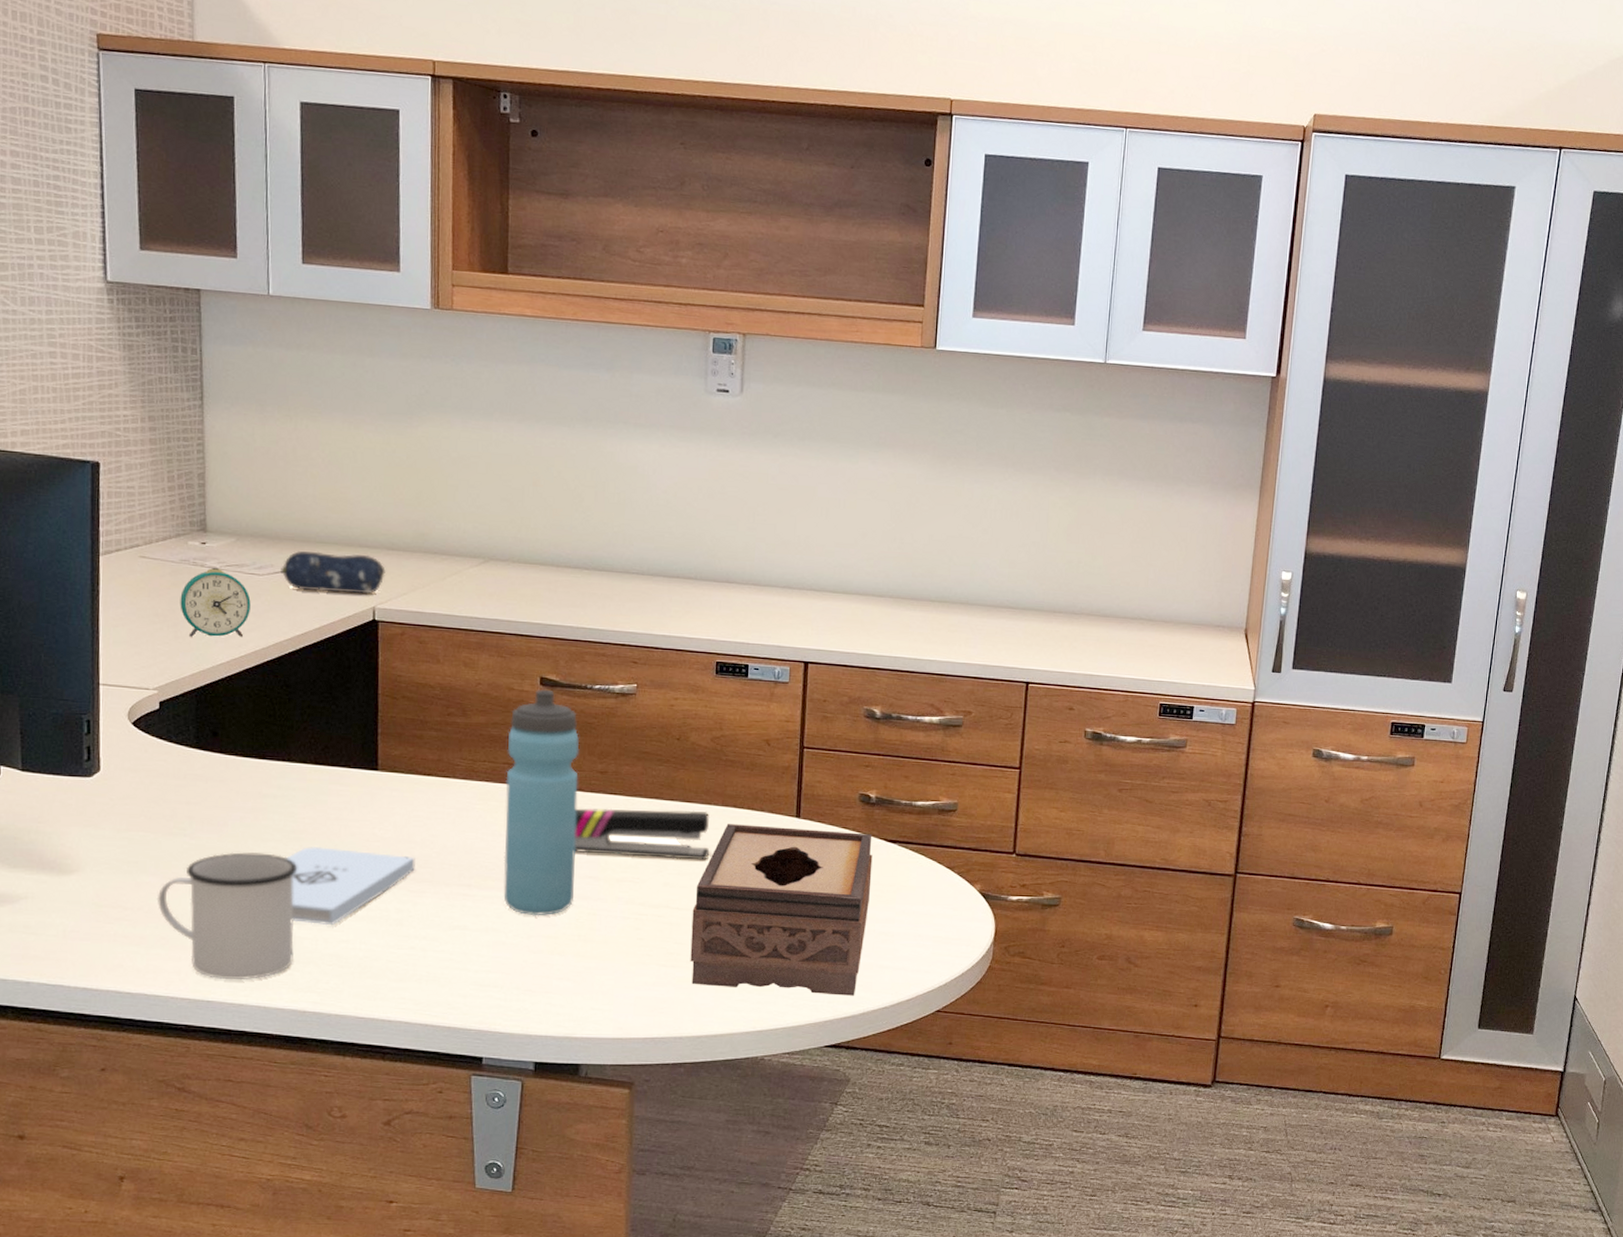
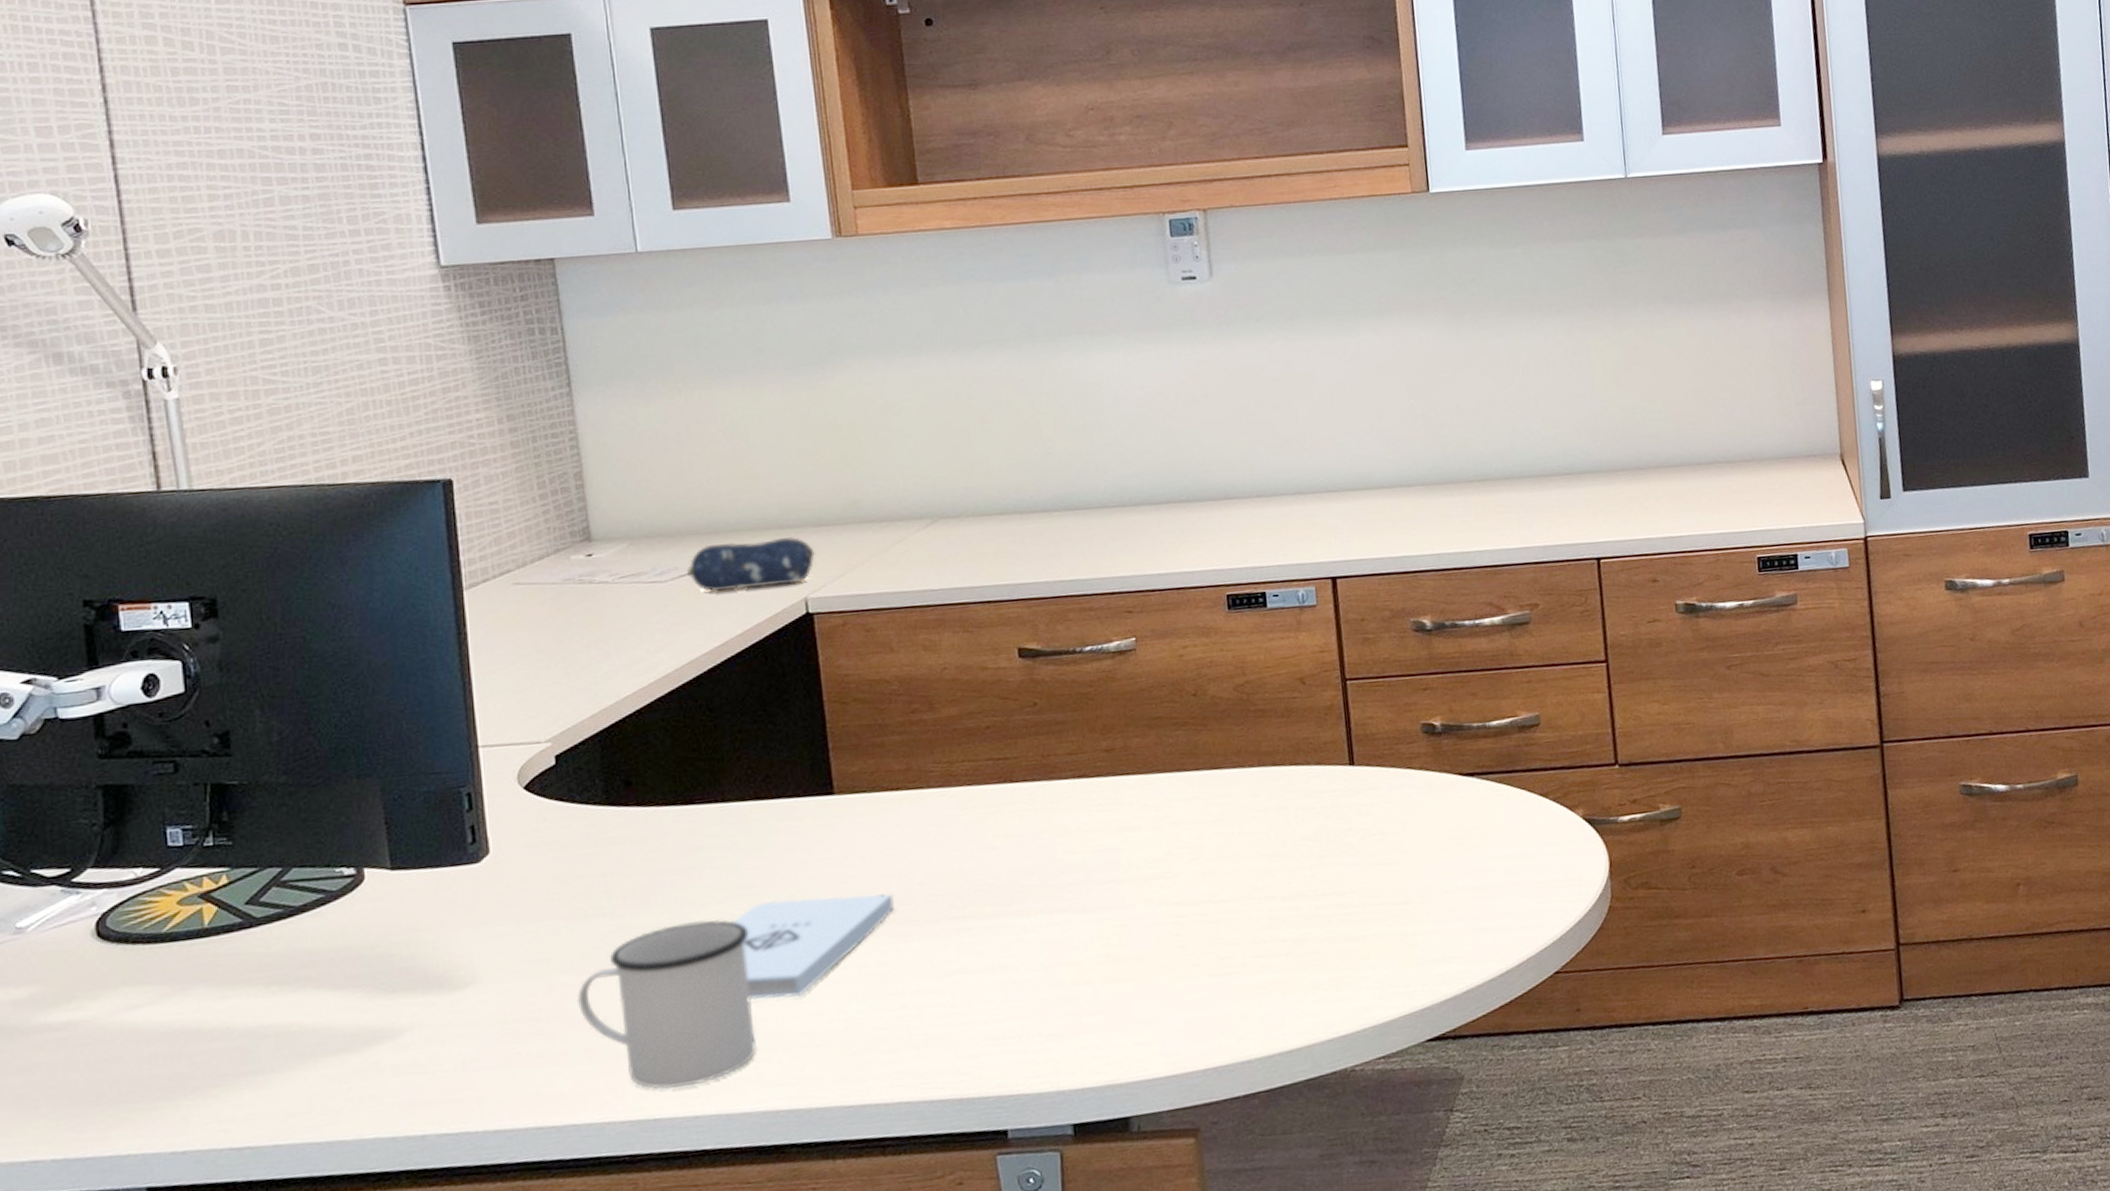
alarm clock: present [180,567,251,637] -> none [567,581,656,670]
water bottle: present [503,689,580,916] -> none [988,661,1094,942]
stapler: present [574,808,710,860] -> none [1082,775,1252,853]
tissue box: present [690,824,873,996] -> none [1241,770,1454,993]

